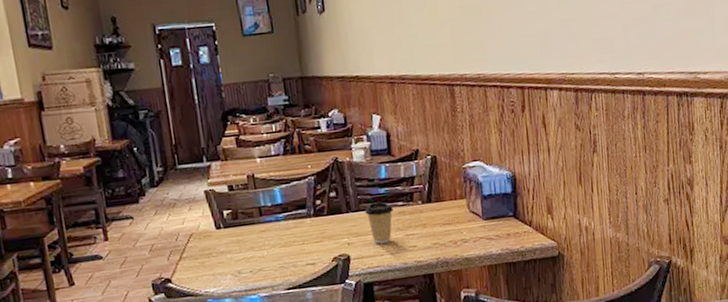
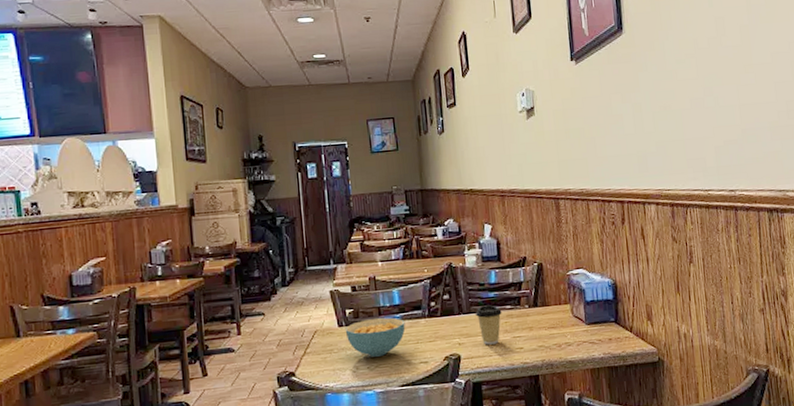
cereal bowl: none [223,218,290,260] -> present [345,317,405,357]

